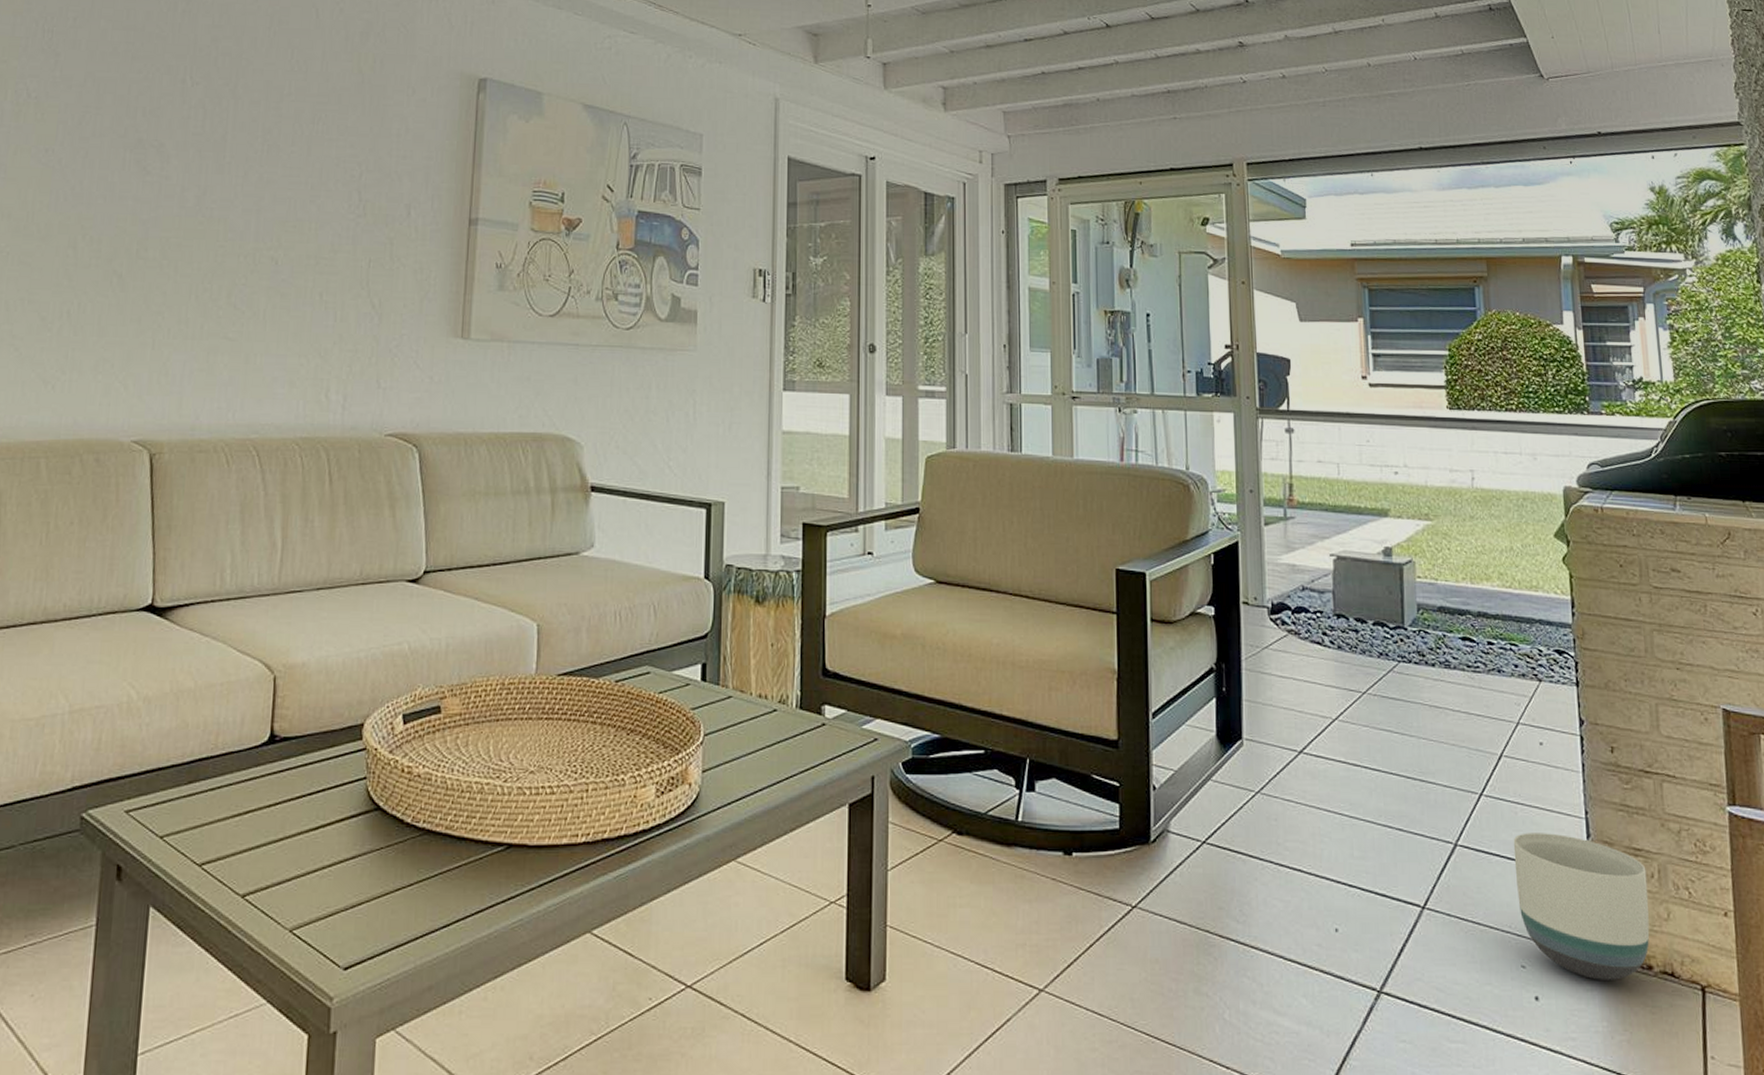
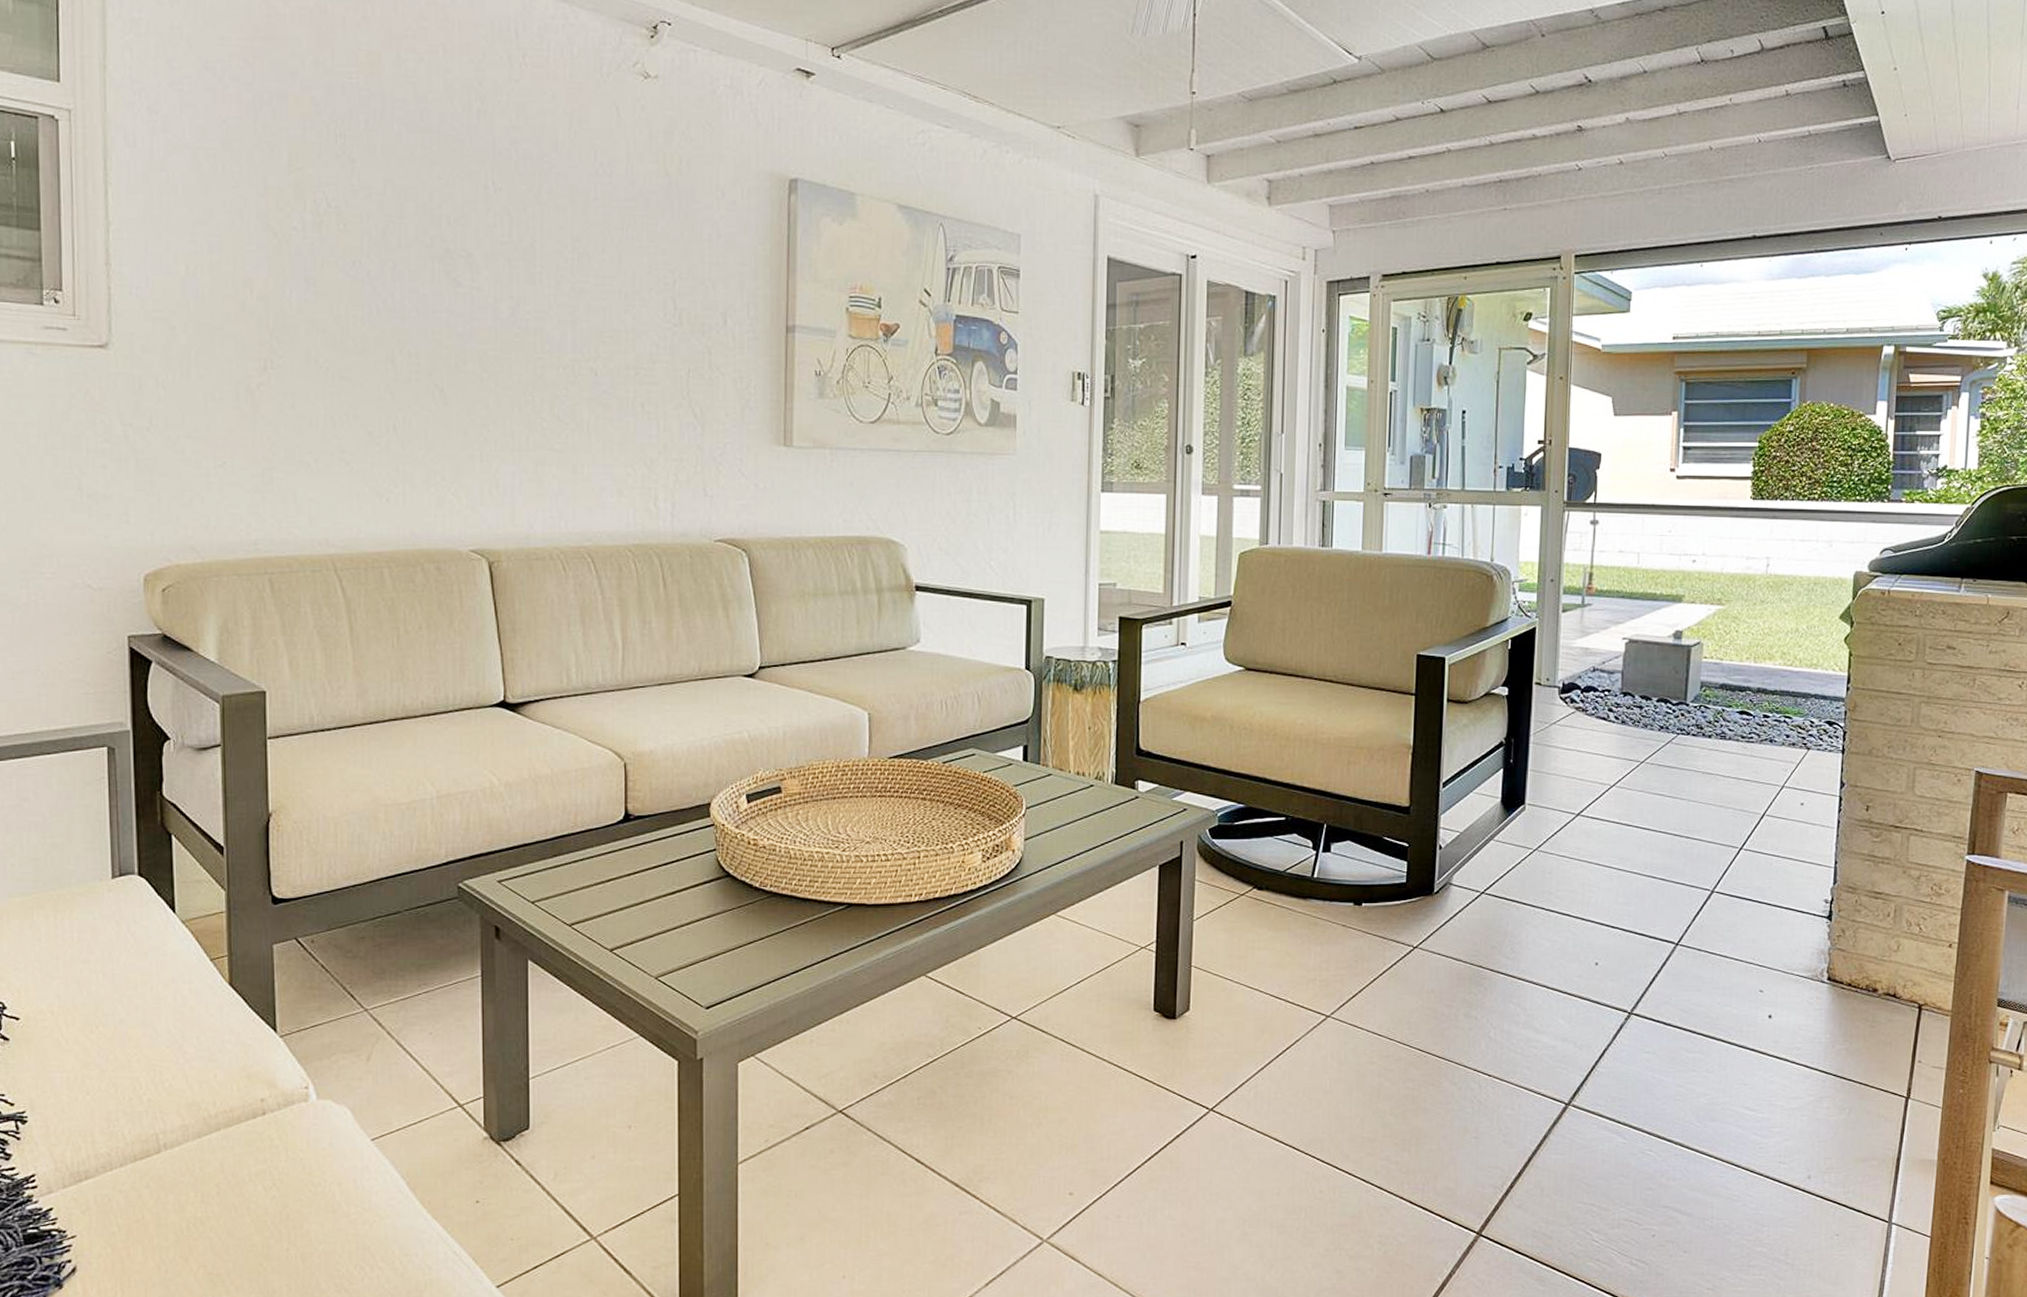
planter: present [1513,833,1650,980] -> none [1763,880,1884,1001]

